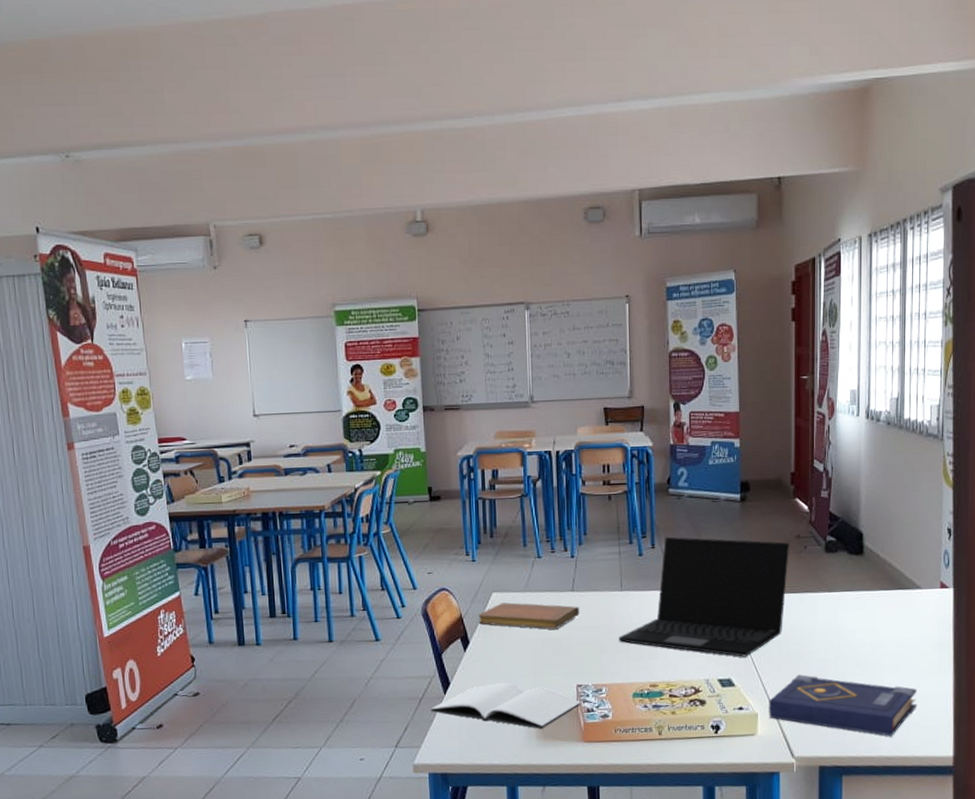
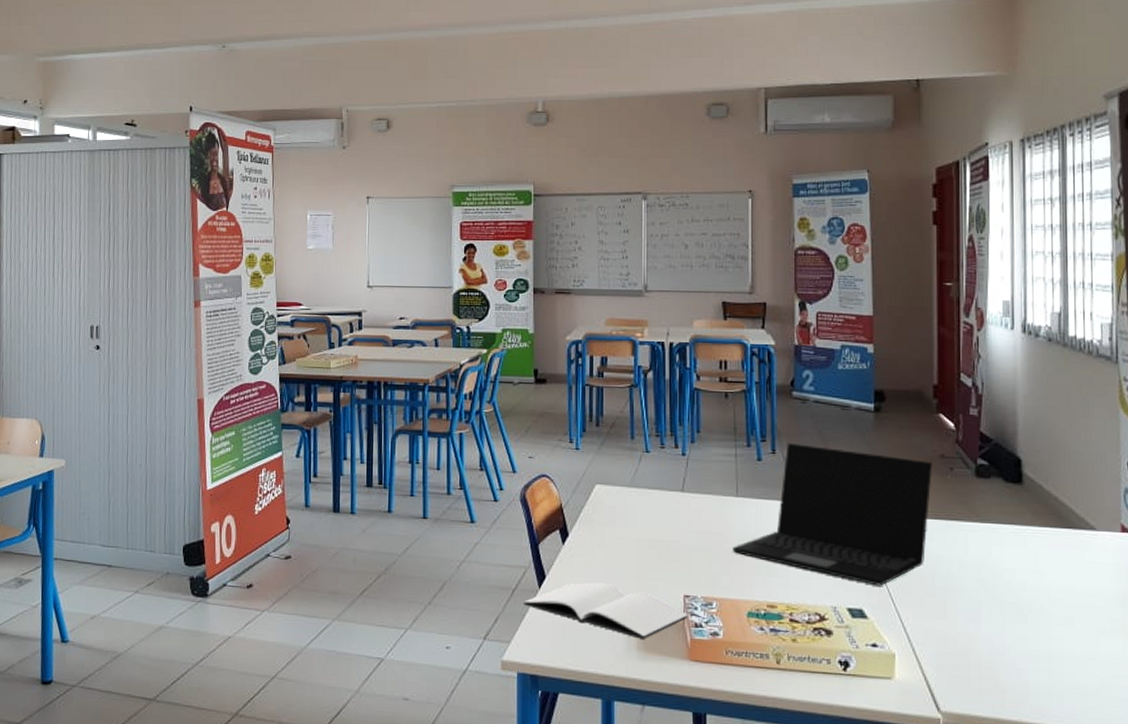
notebook: present [478,602,579,629] -> none [579,496,689,531]
book: present [769,674,918,736] -> none [908,614,1096,702]

